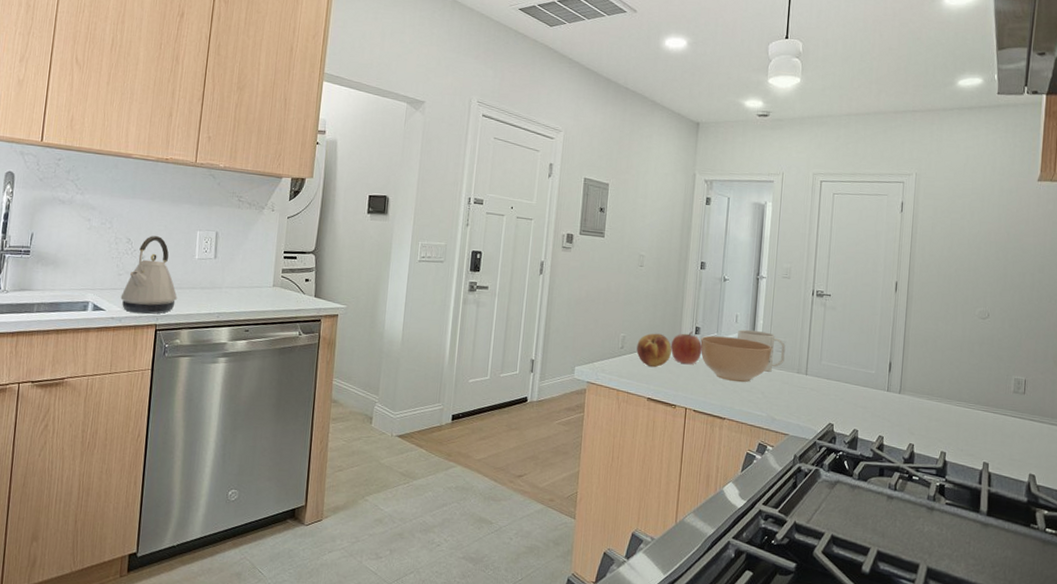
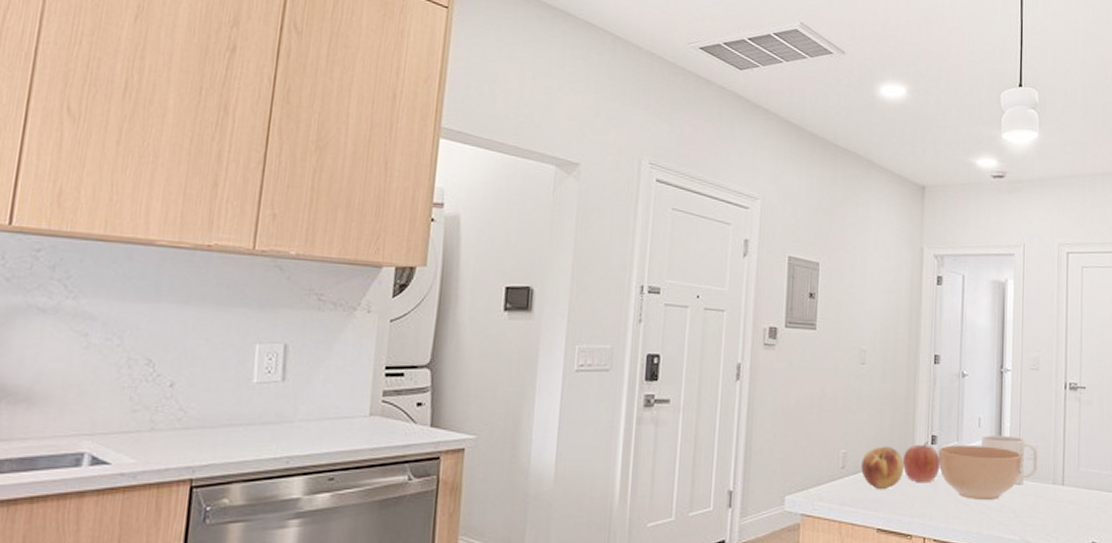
kettle: present [120,236,177,314] -> none [135,353,225,466]

